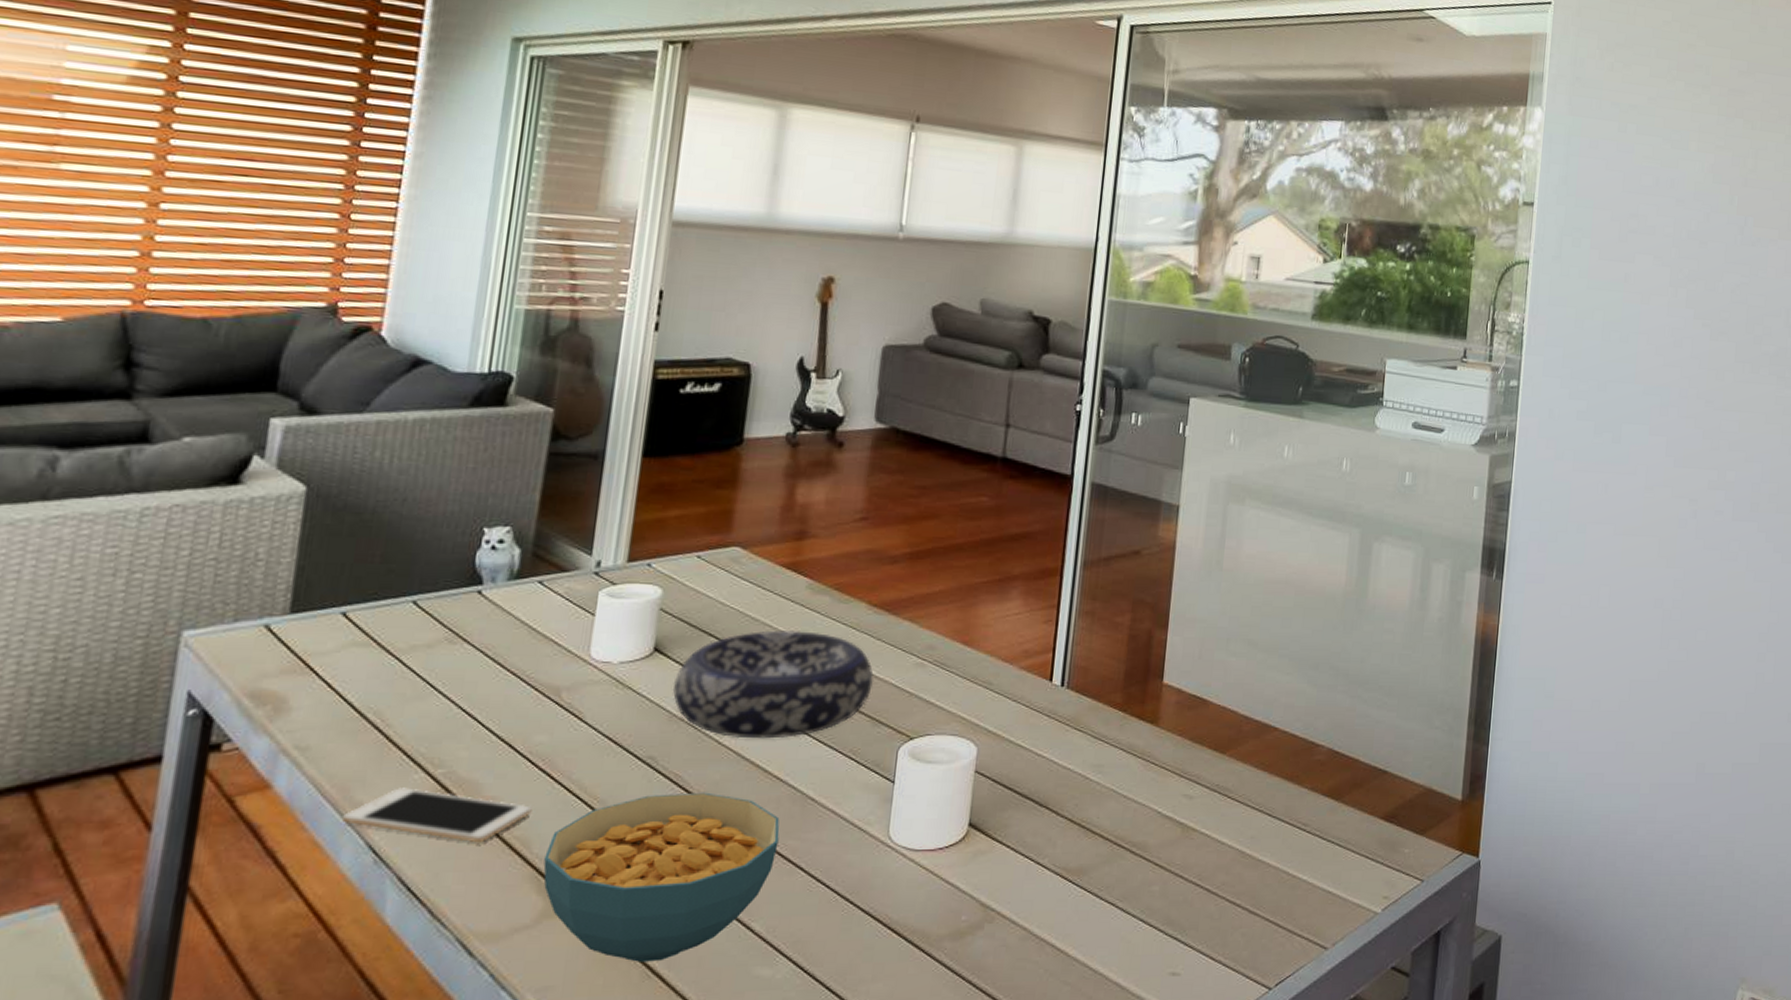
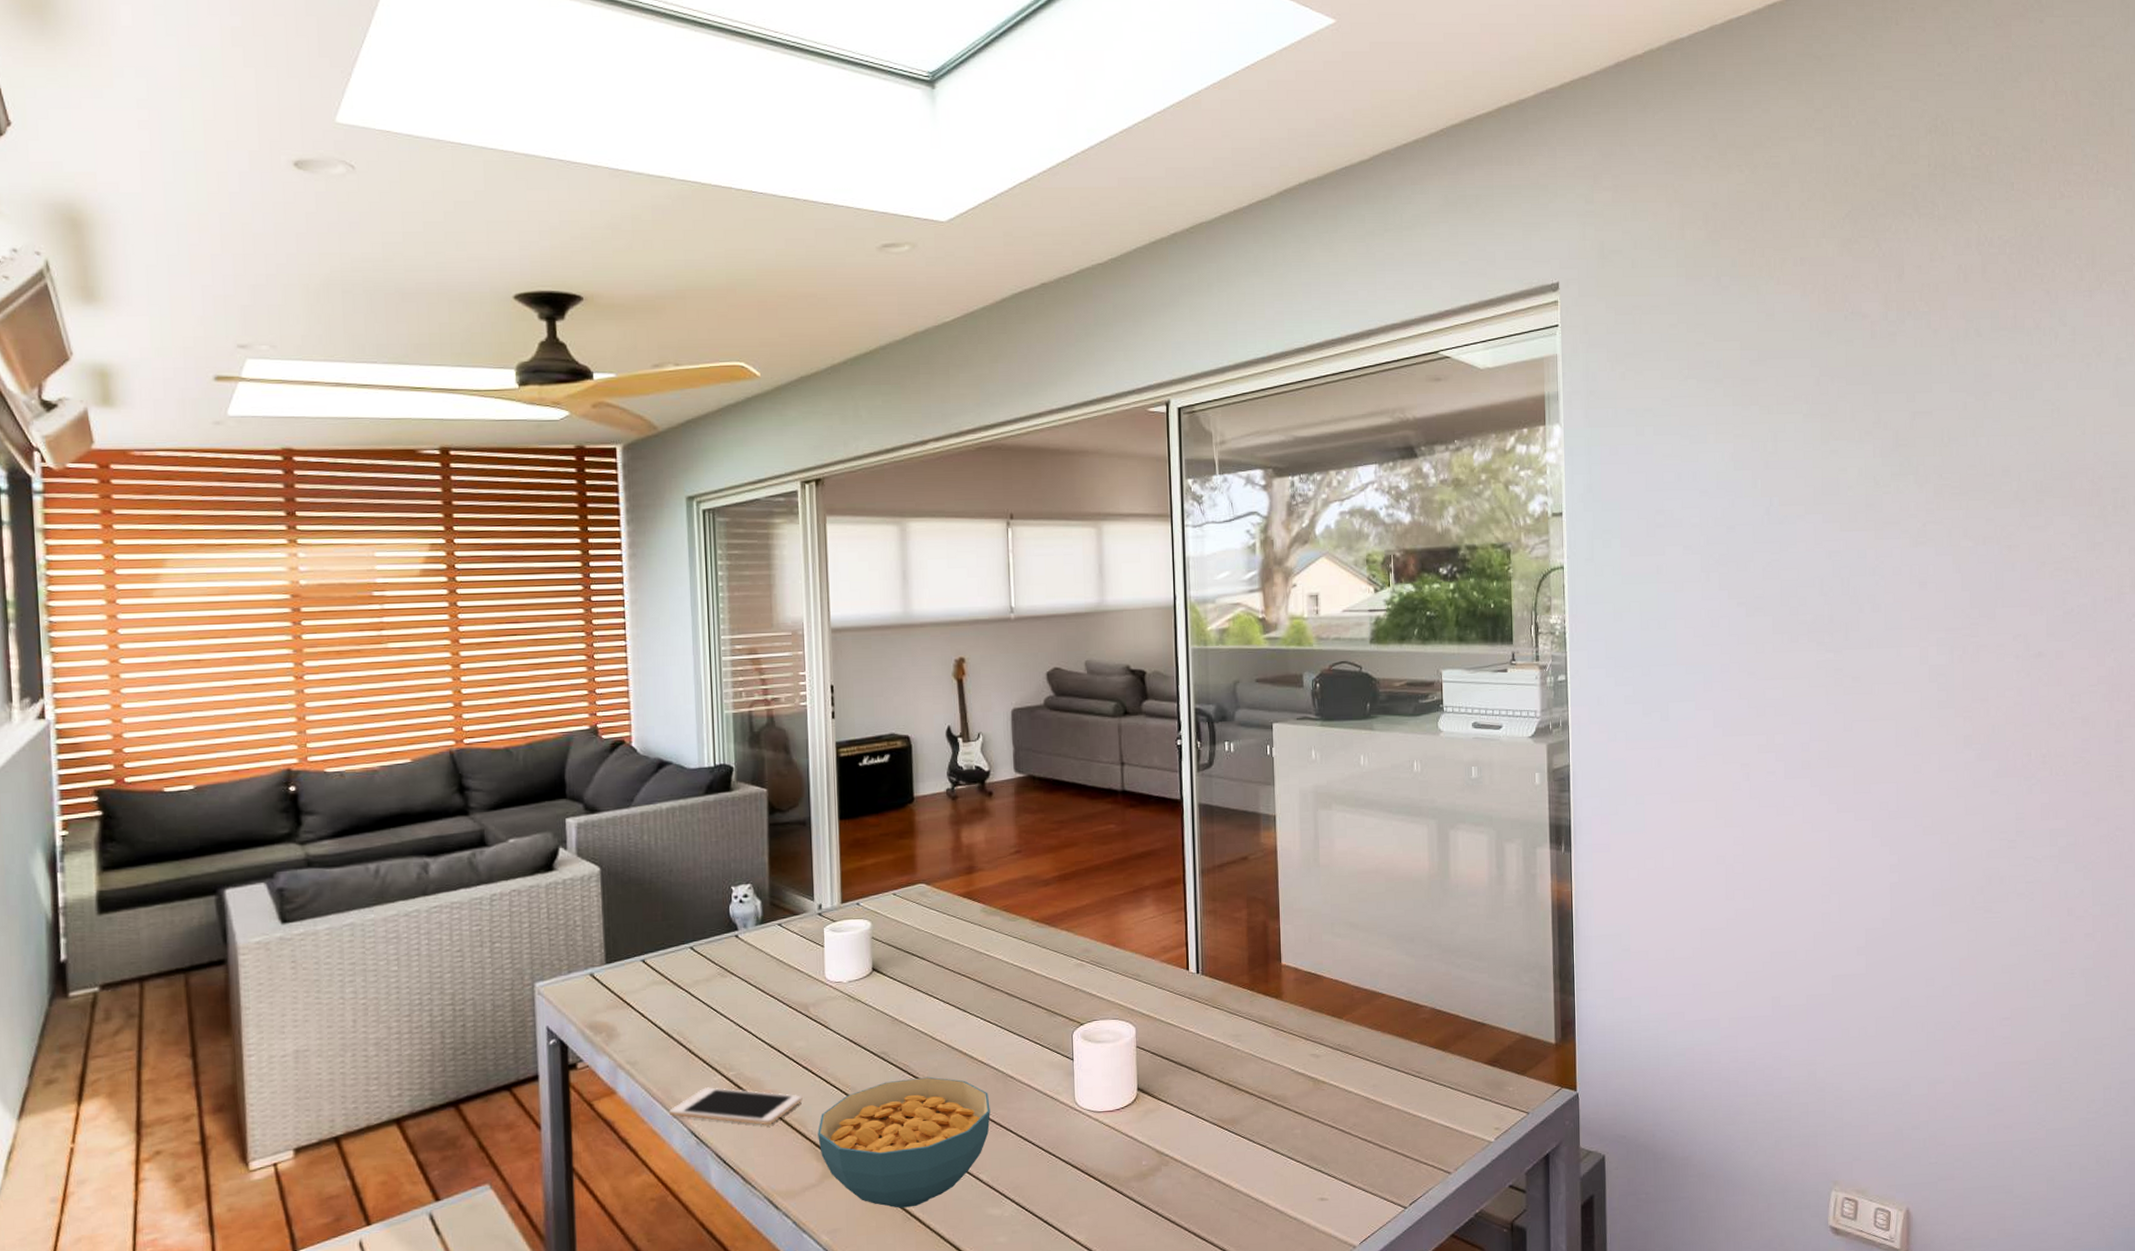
decorative bowl: present [672,630,874,739] -> none [891,945,1046,1034]

